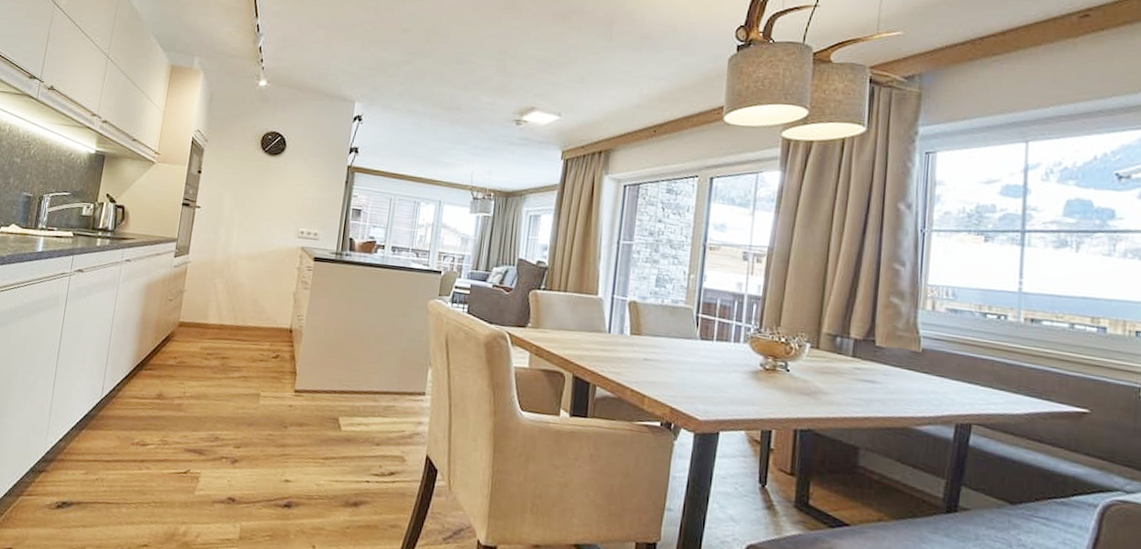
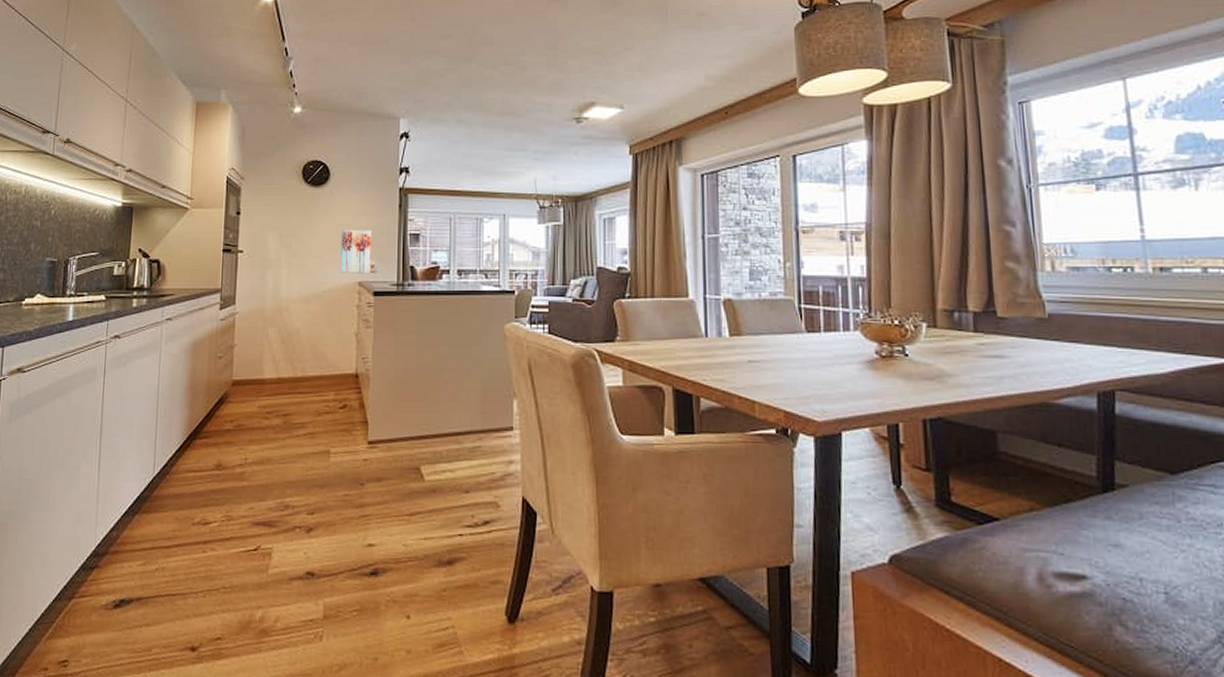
wall art: none [286,197,318,241] -> present [340,229,371,274]

